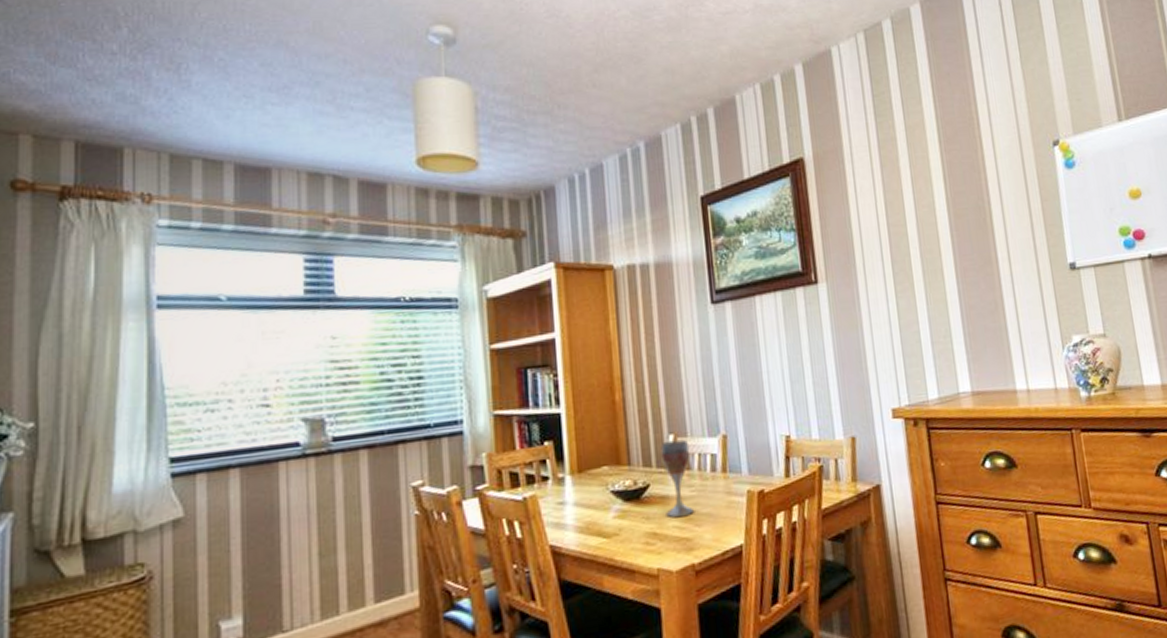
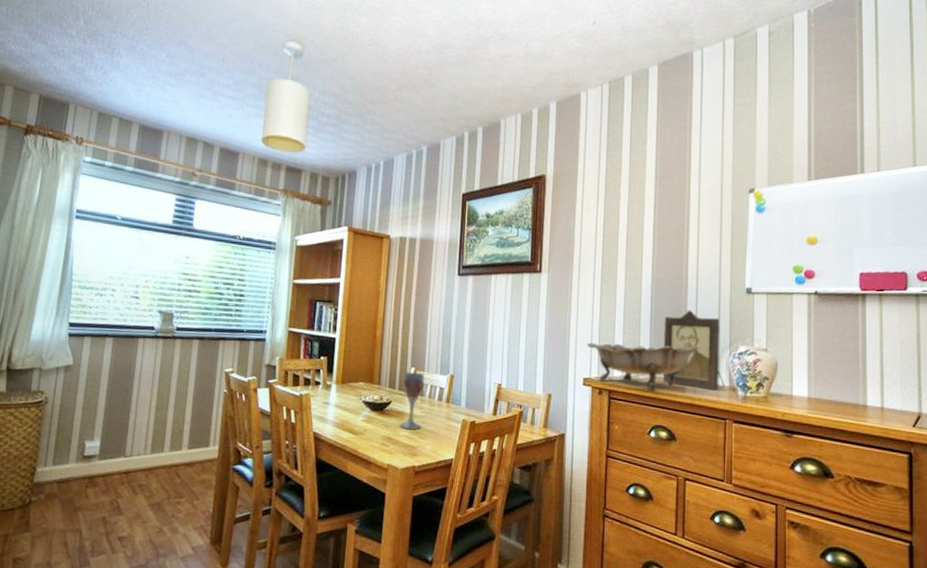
decorative bowl: none [888,344,1027,411] -> present [586,342,700,392]
photo frame: none [978,301,1064,397] -> present [662,310,725,391]

